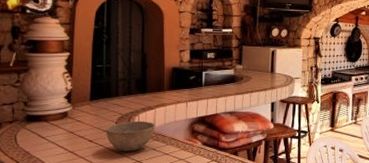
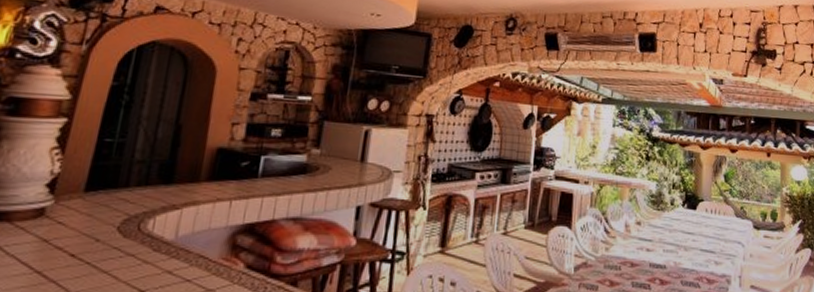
bowl: present [105,121,156,151] -> none [98,226,179,275]

